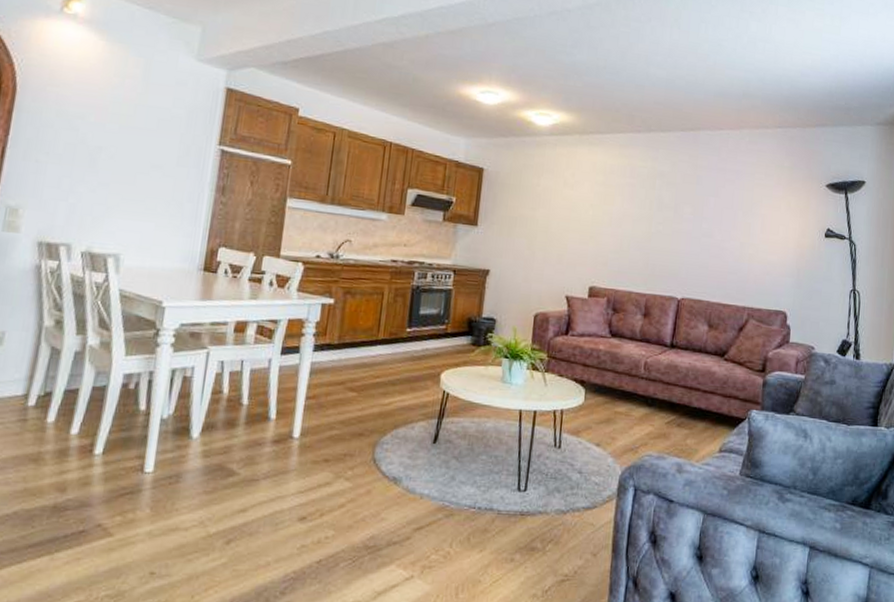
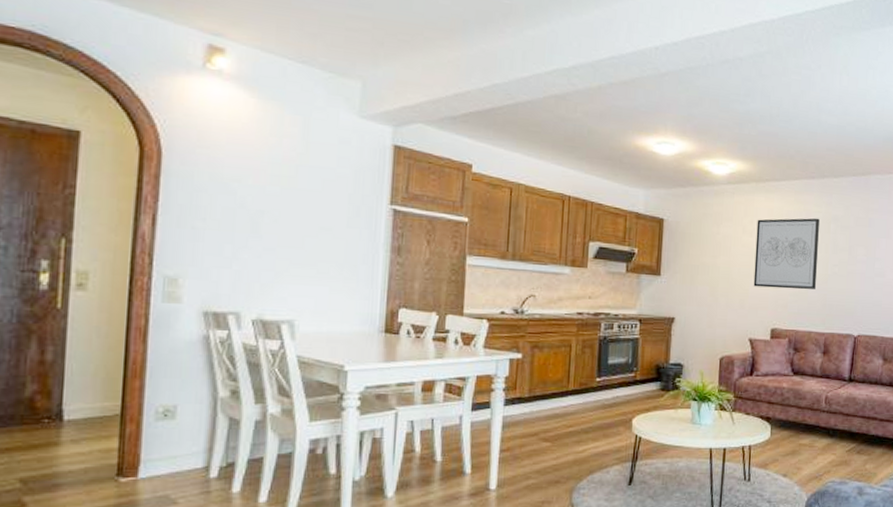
wall art: none [572,172,644,247] -> present [753,218,820,290]

